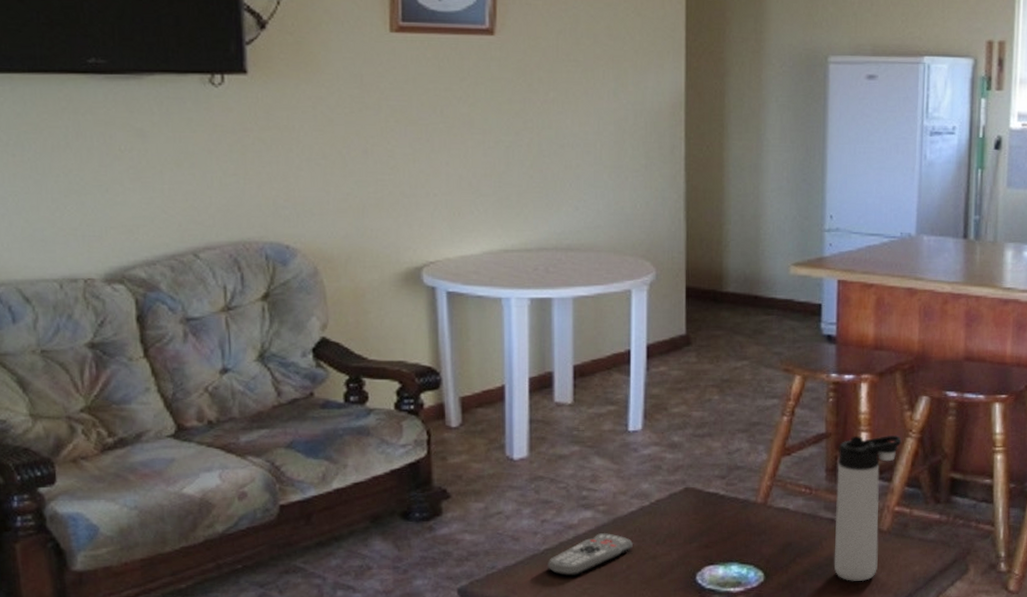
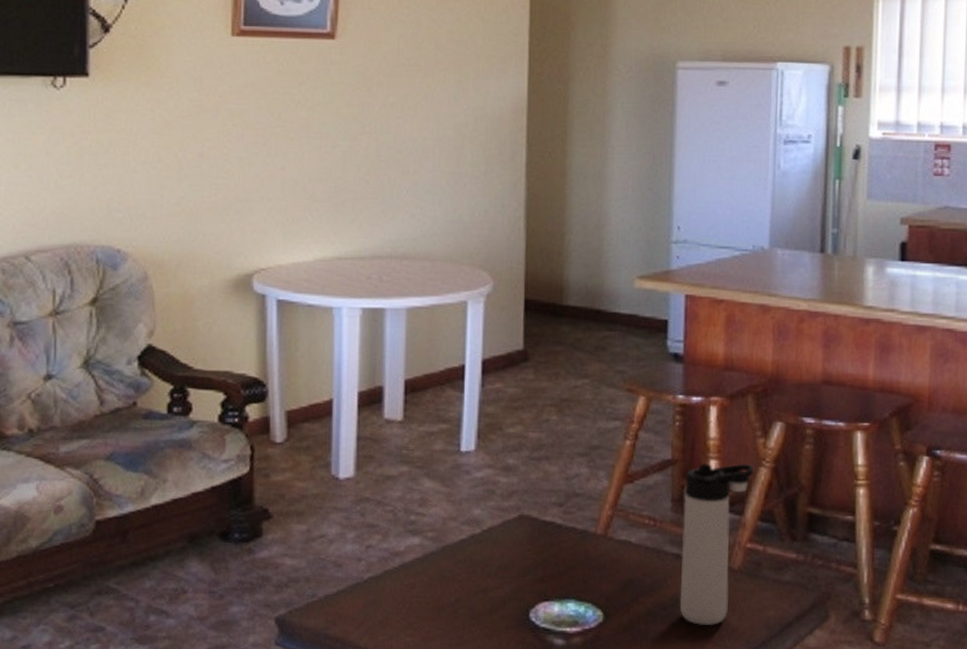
remote control: present [547,533,633,576] -> none [371,562,462,607]

